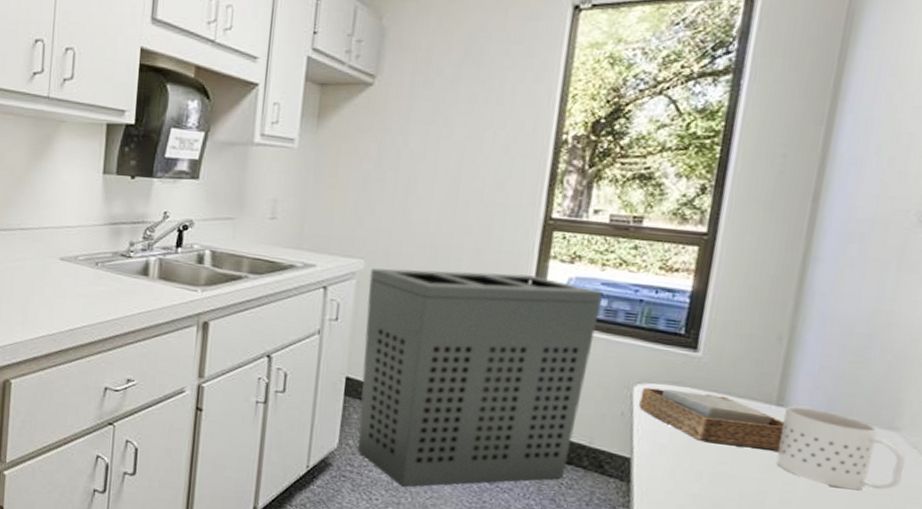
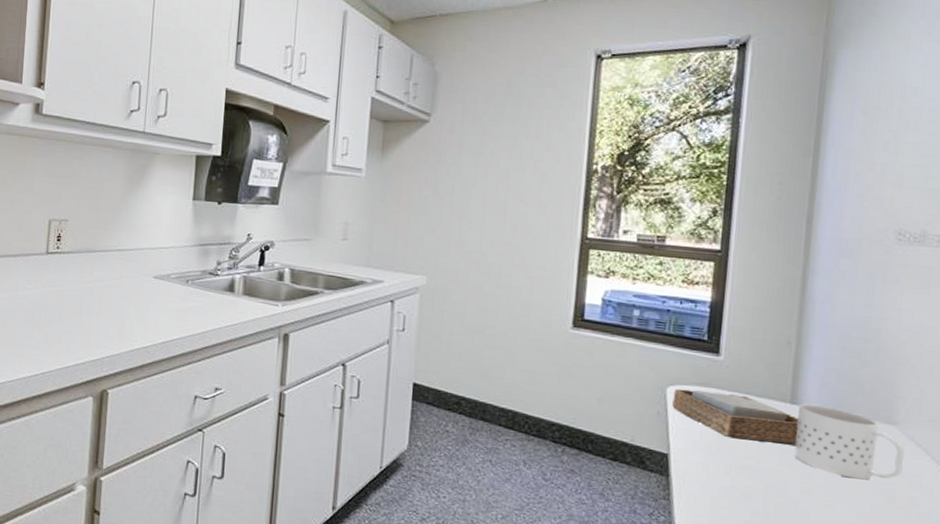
recycling bin: present [357,268,603,487] -> none [425,283,635,485]

